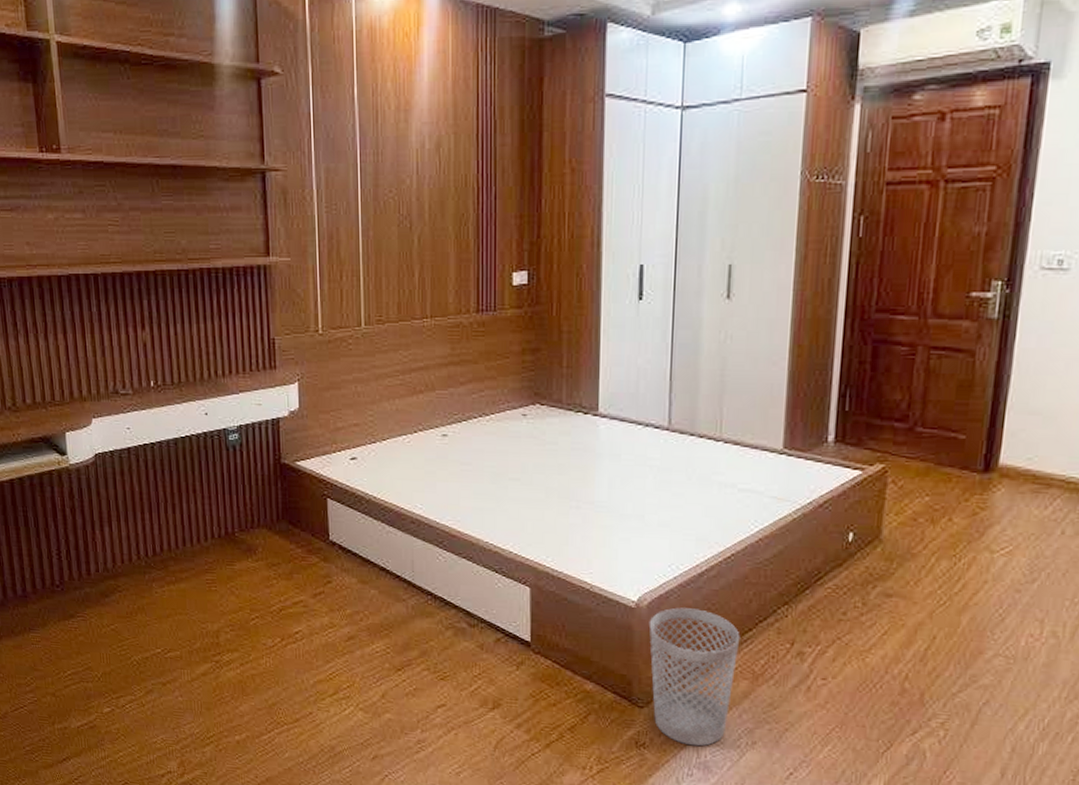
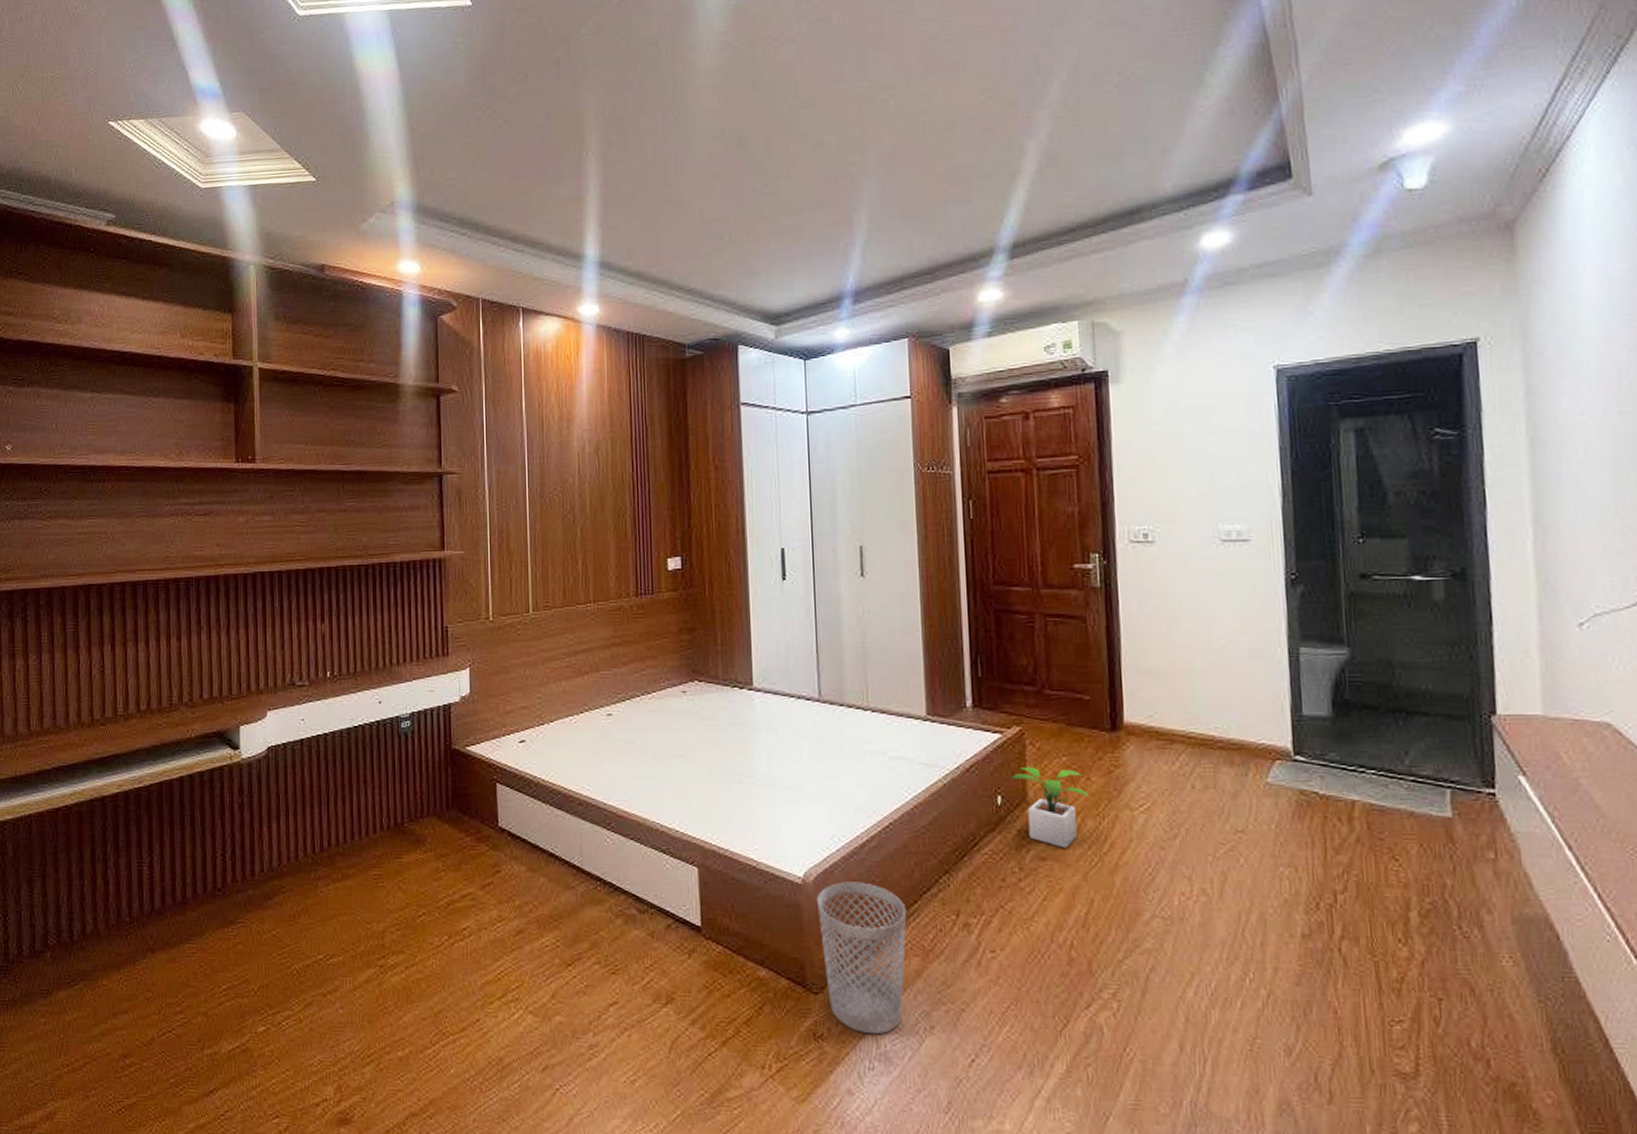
potted plant: none [865,504,948,586] -> present [1010,766,1089,848]

